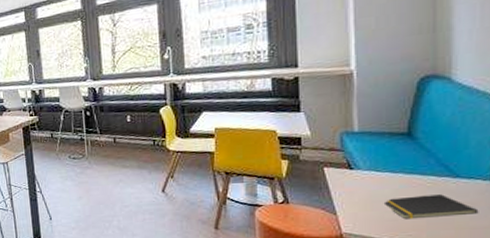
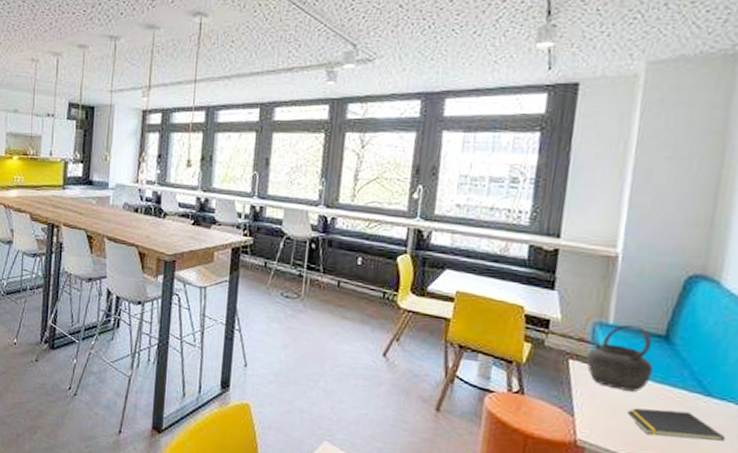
kettle: none [339,128,401,186] -> present [586,324,653,392]

